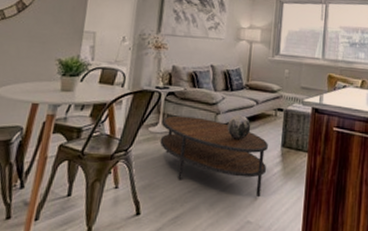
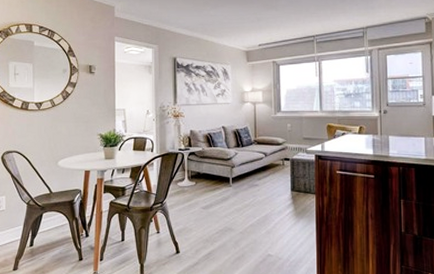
coffee table: present [159,115,268,198] -> none [187,171,281,235]
decorative sphere: present [227,115,251,140] -> none [242,166,263,187]

